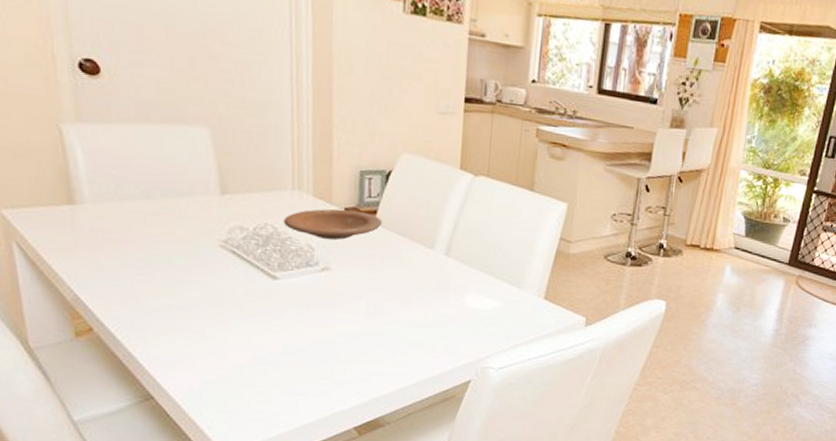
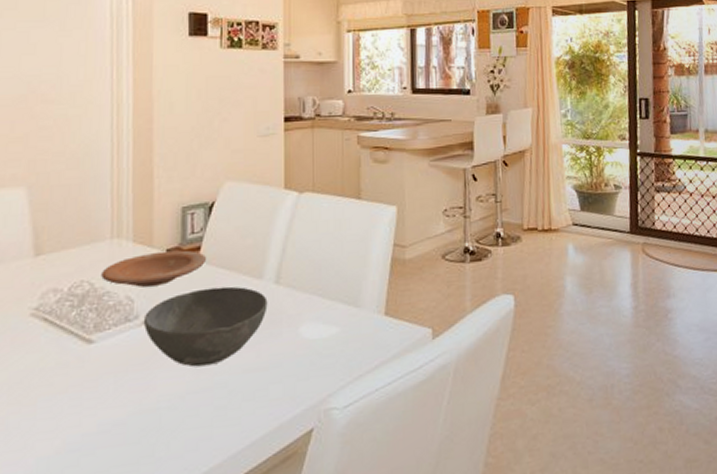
bowl: none [322,248,437,315] -> present [143,286,268,367]

